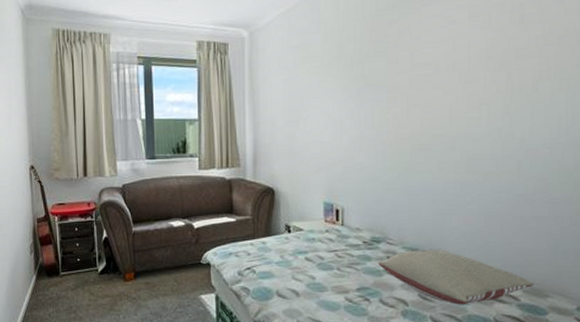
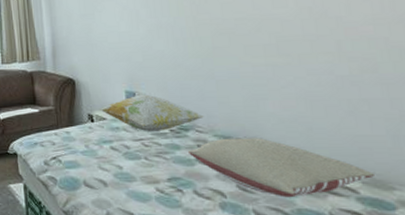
decorative pillow: none [298,206,395,243] -> present [100,94,204,131]

